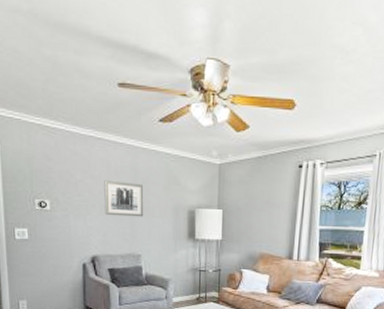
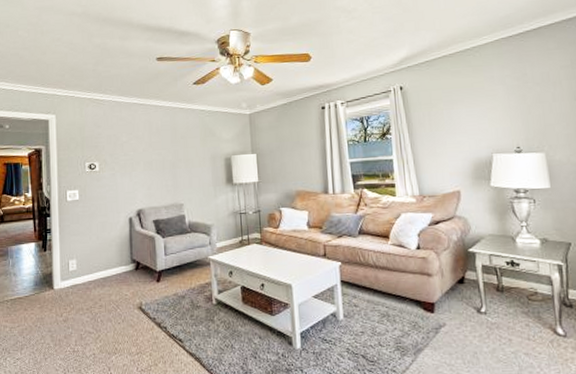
wall art: present [104,180,144,217] -> none [147,138,184,170]

